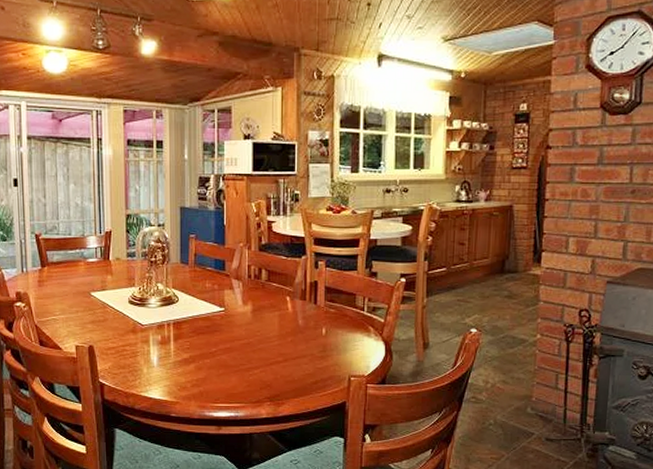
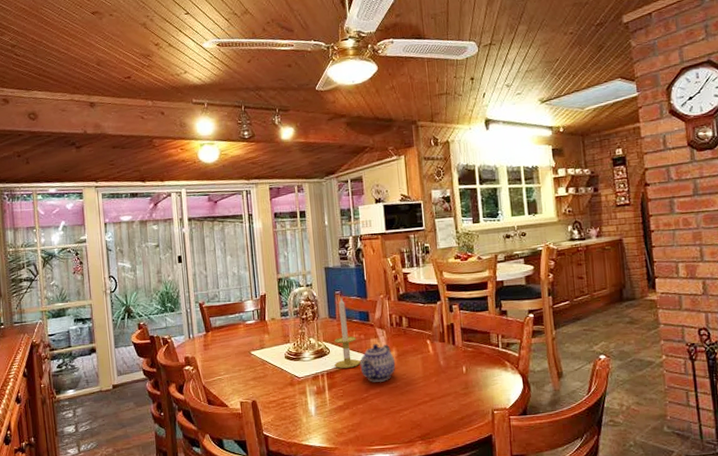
candle: none [183,241,212,319] -> present [334,297,361,369]
teapot: none [211,296,250,337] -> present [360,344,396,382]

